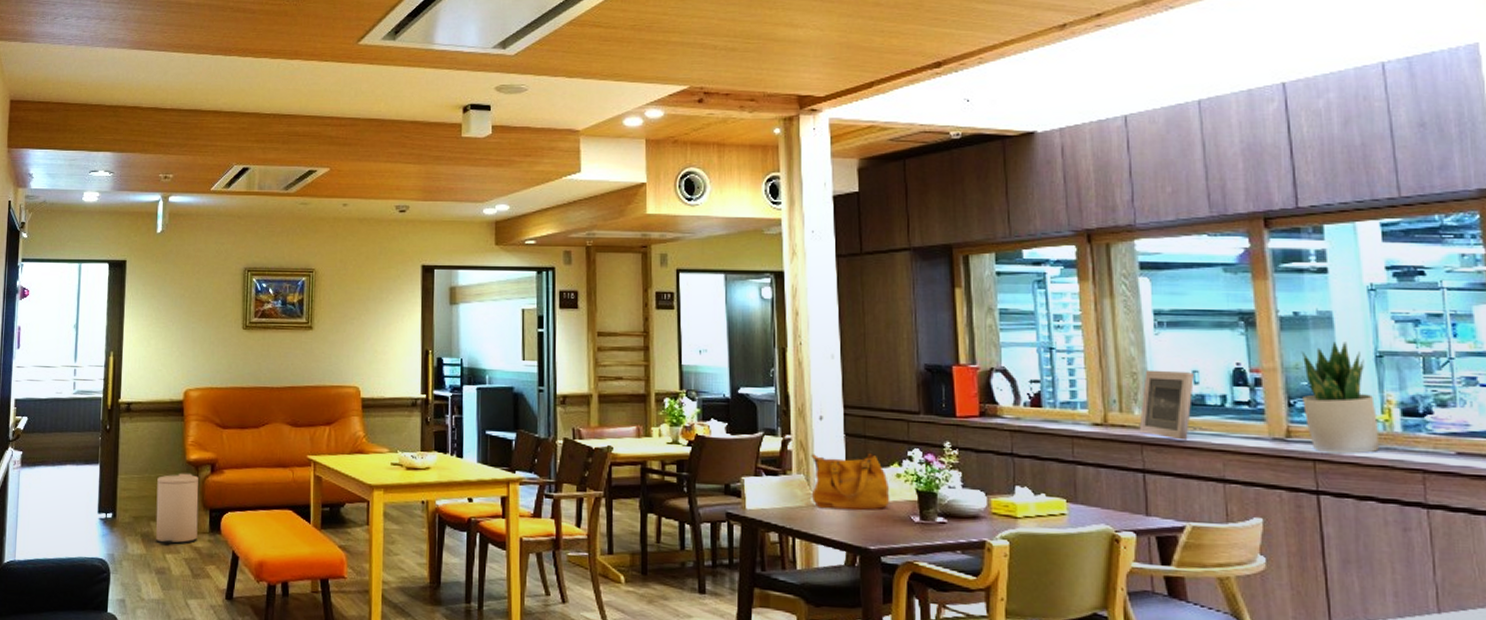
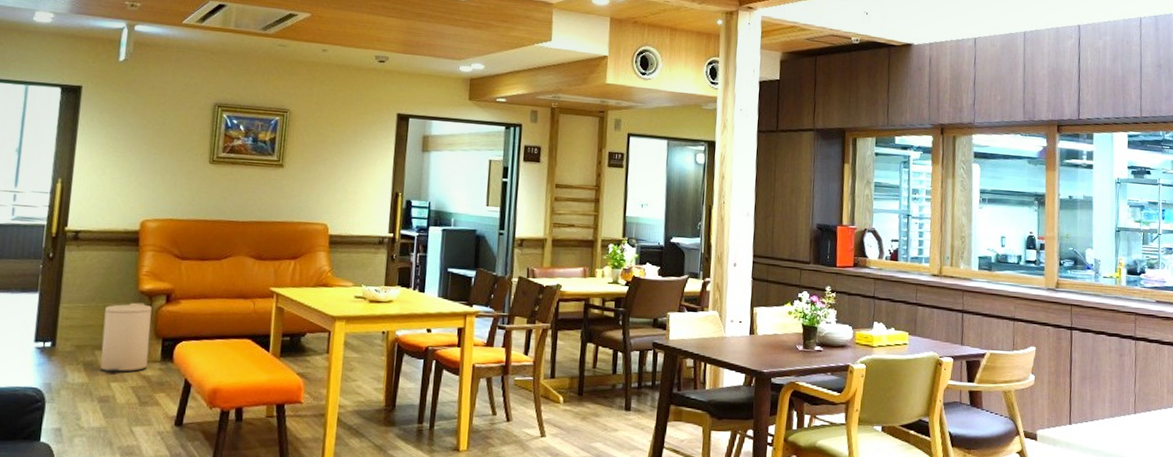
handbag: present [811,451,890,511] -> none [722,292,782,341]
picture frame: present [1139,369,1194,440] -> none [962,234,1002,289]
planter: present [1301,341,1379,455] -> none [1068,219,1113,301]

